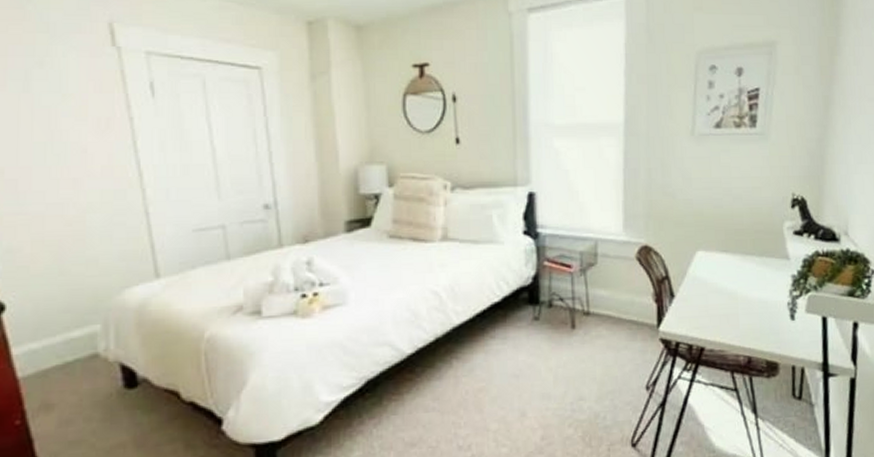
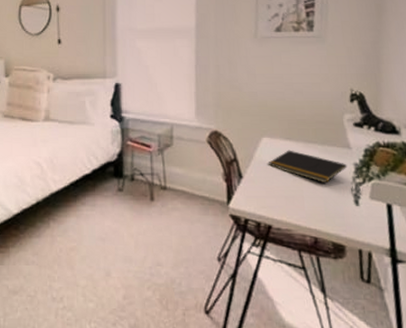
notepad: none [702,263,785,299] -> present [268,150,347,184]

